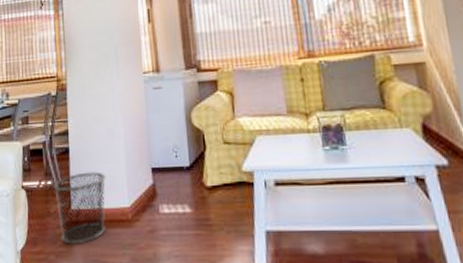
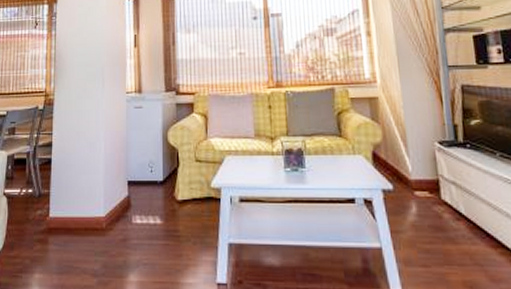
waste bin: present [54,171,106,244] -> none [35,182,84,250]

